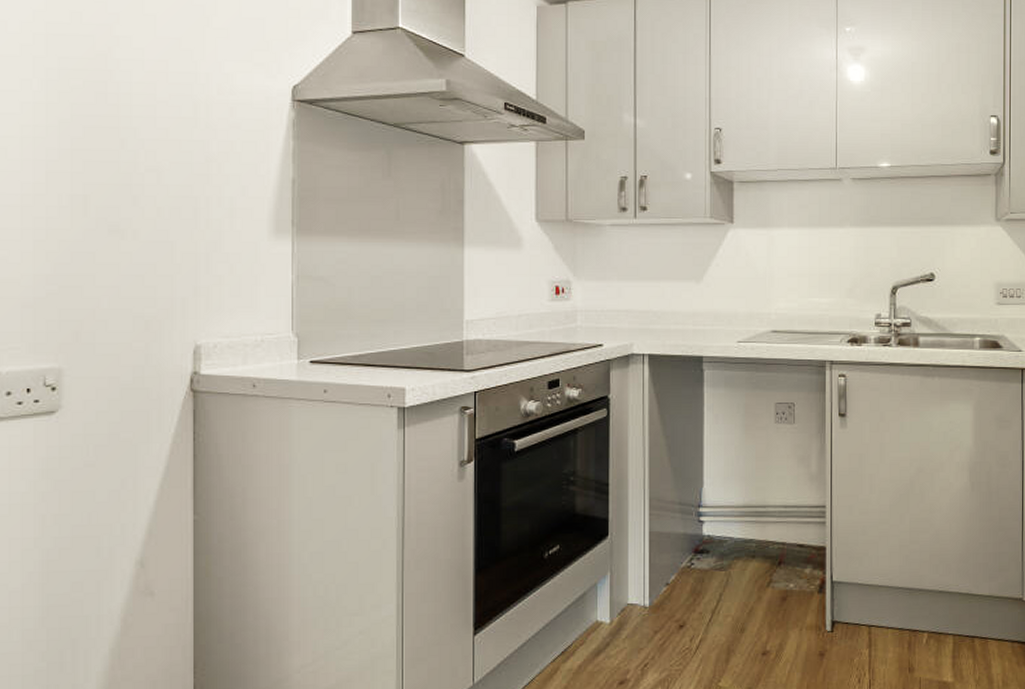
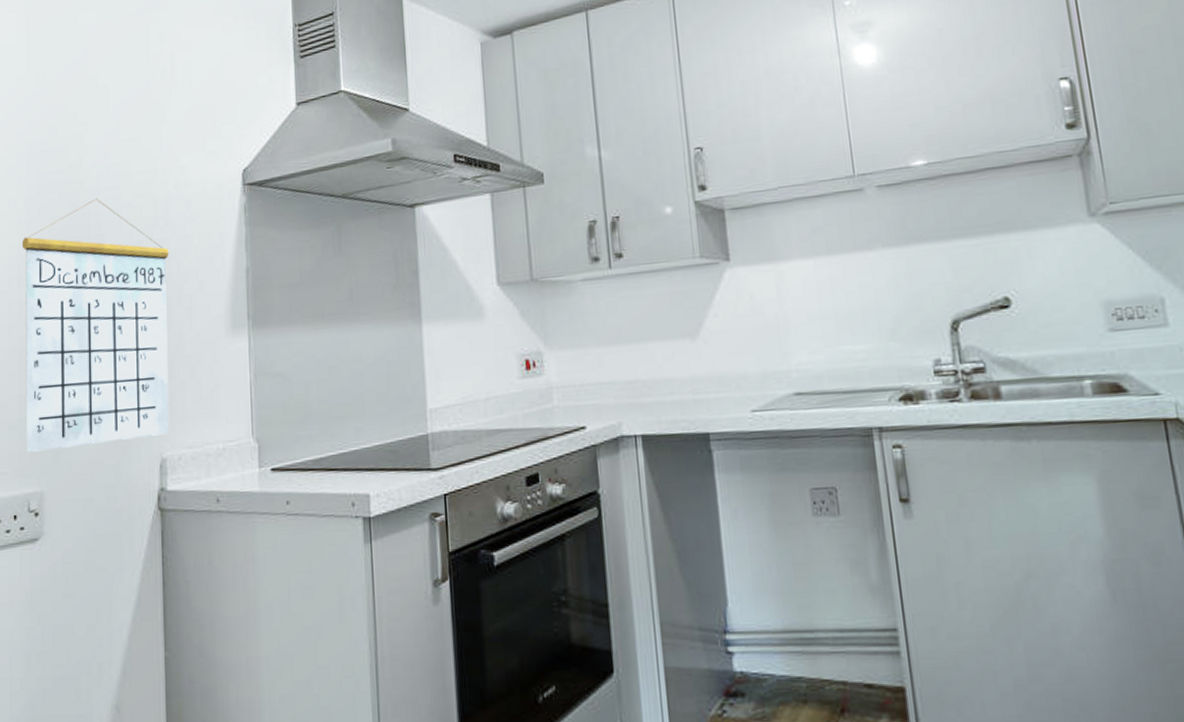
calendar: none [37,91,210,330] -> present [21,198,169,452]

